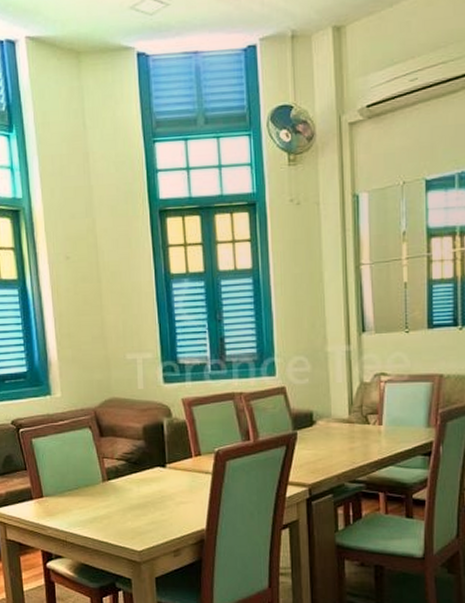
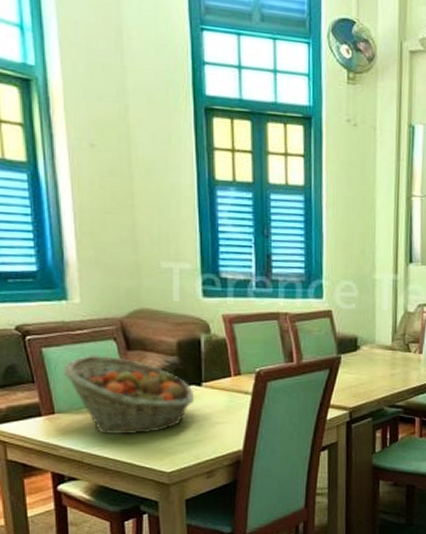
fruit basket: none [50,442,160,516] -> present [64,354,195,435]

